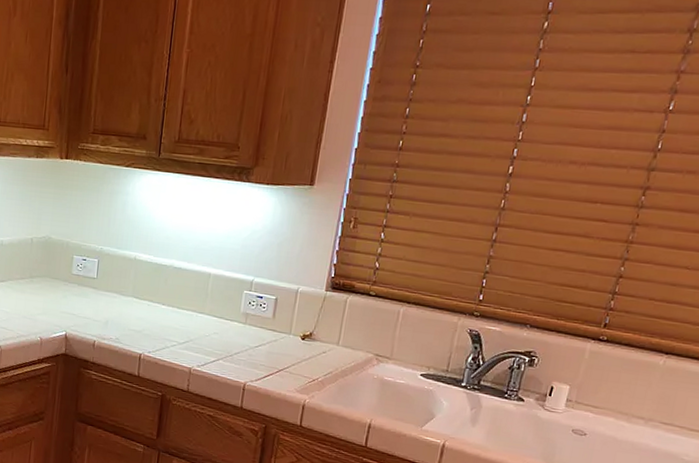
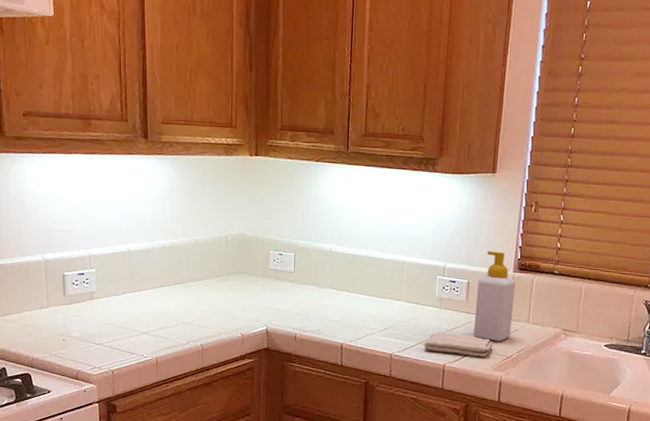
washcloth: none [225,349,299,379] -> present [424,332,493,358]
soap bottle: none [278,267,327,363] -> present [473,251,516,341]

